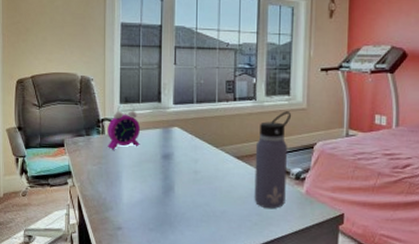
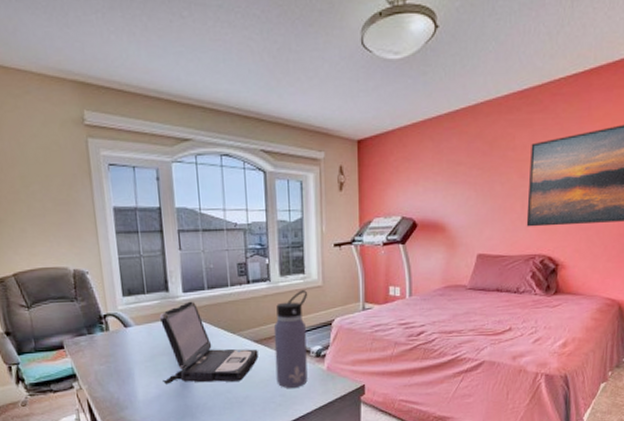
alarm clock: present [108,105,140,150] -> none [111,298,150,347]
laptop: none [147,113,239,195] -> present [159,301,259,384]

